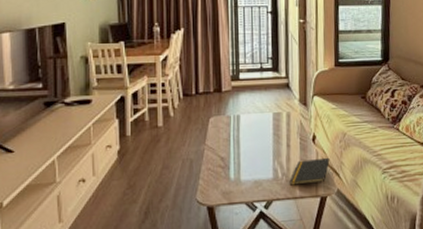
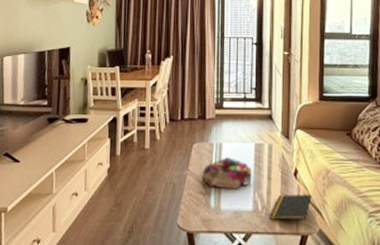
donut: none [221,129,271,160] -> present [203,157,252,189]

